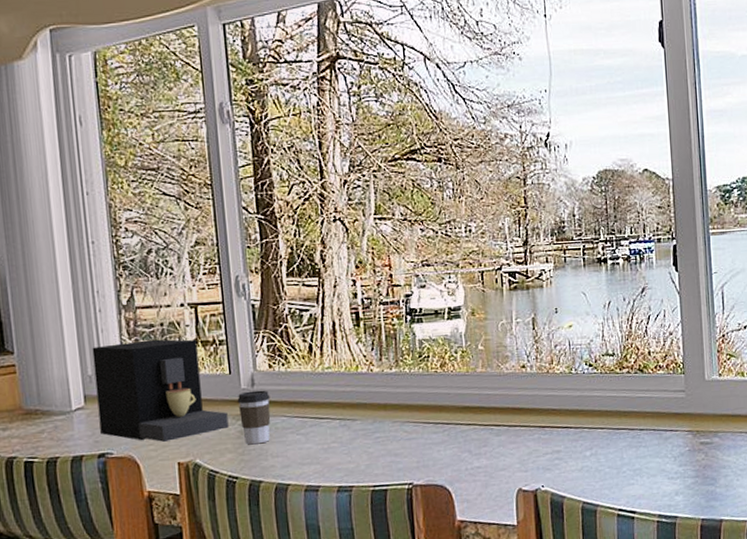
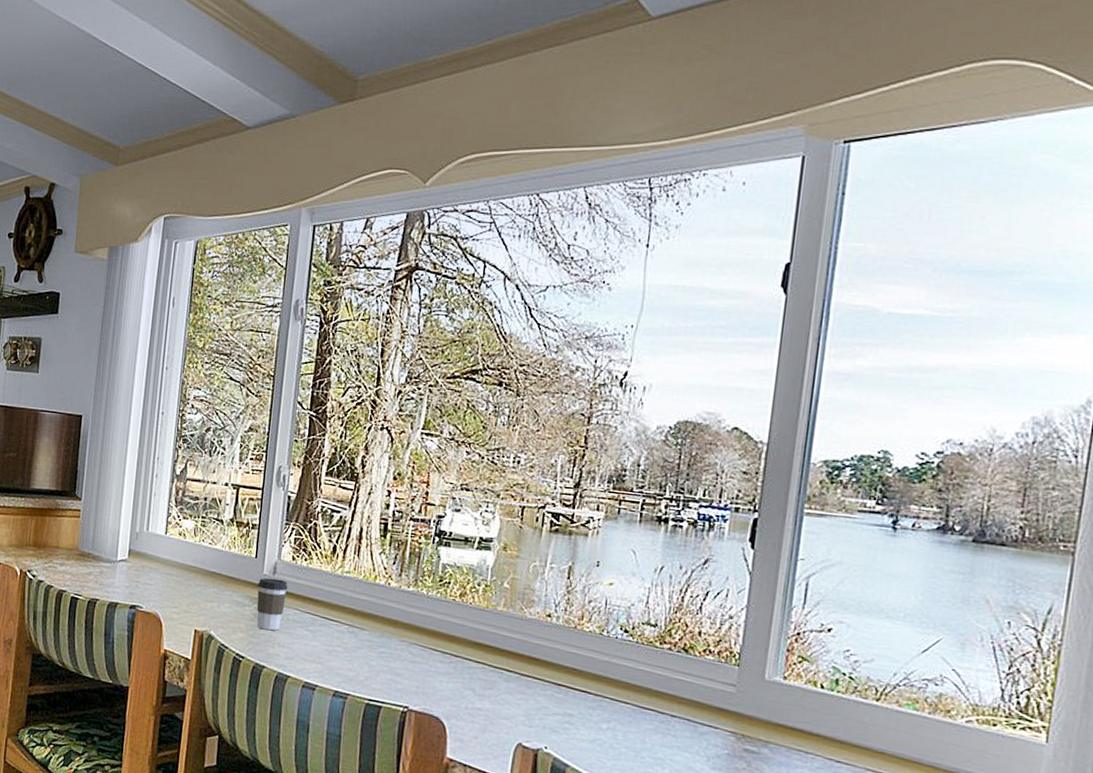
coffee maker: present [92,339,229,442] -> none [136,507,247,609]

